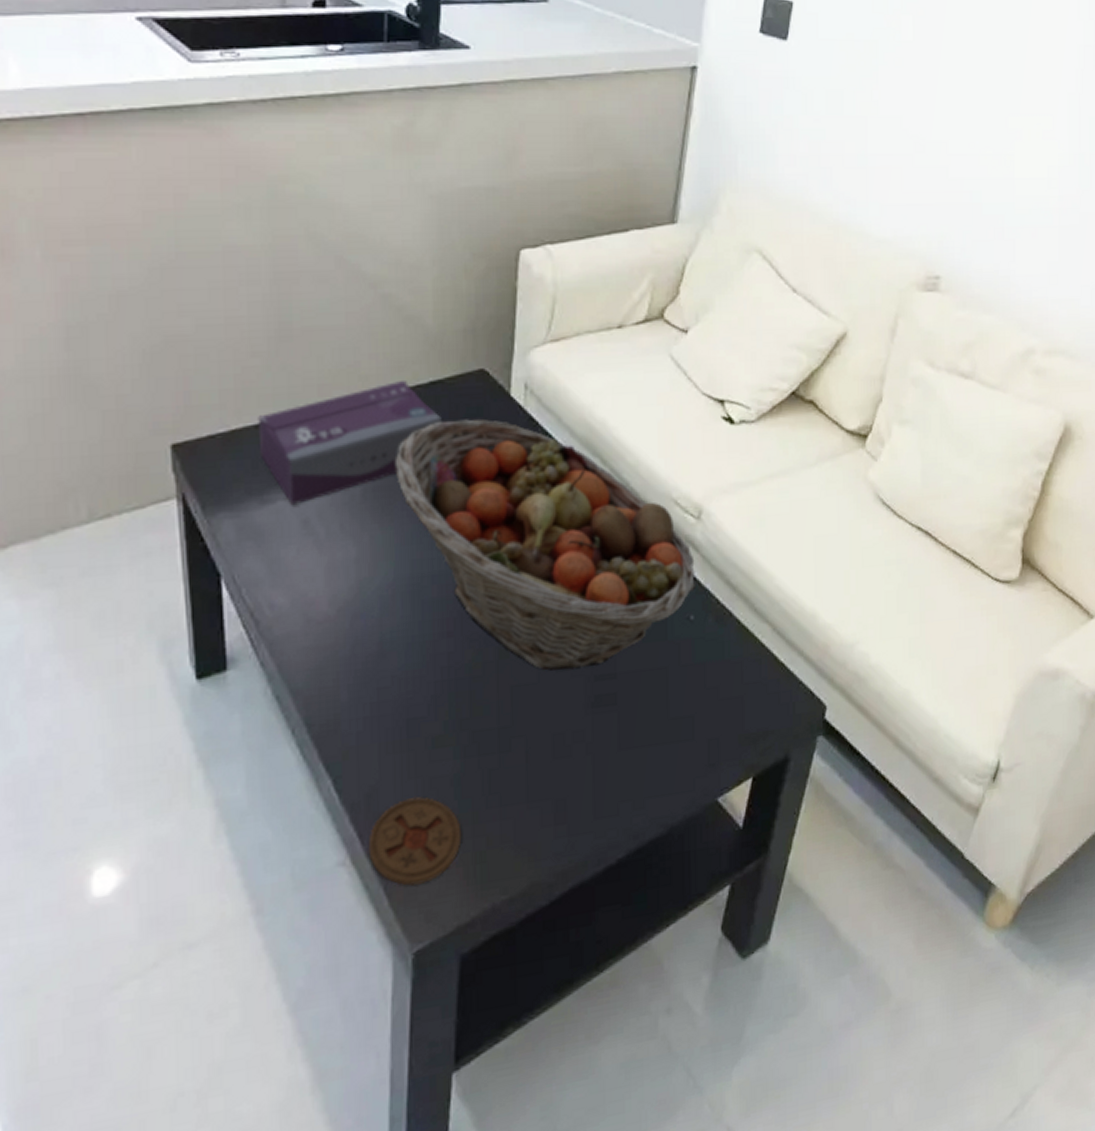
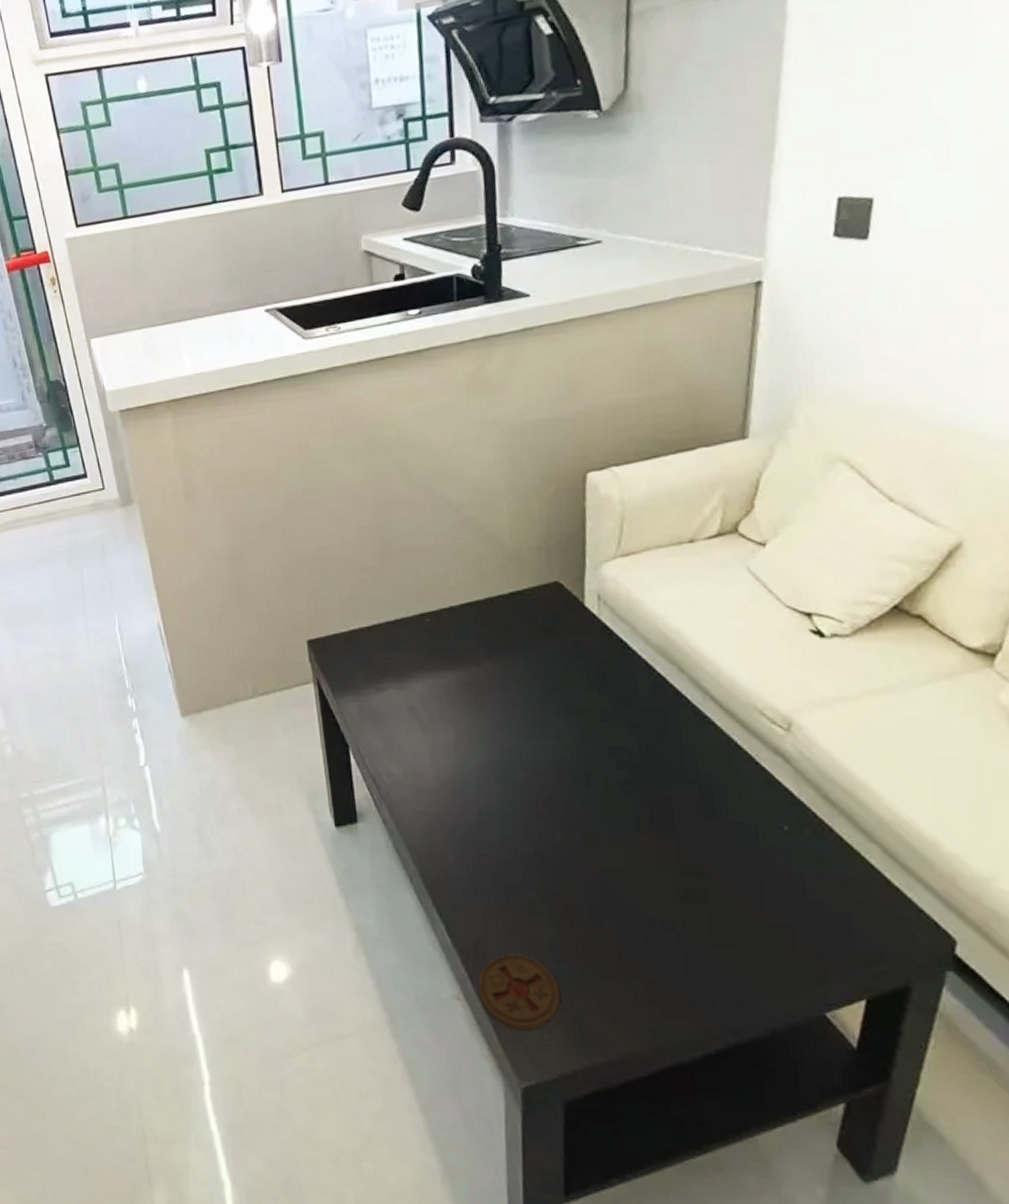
tissue box: present [258,379,442,506] -> none [370,590,522,694]
fruit basket: present [396,419,695,671] -> none [484,626,788,863]

